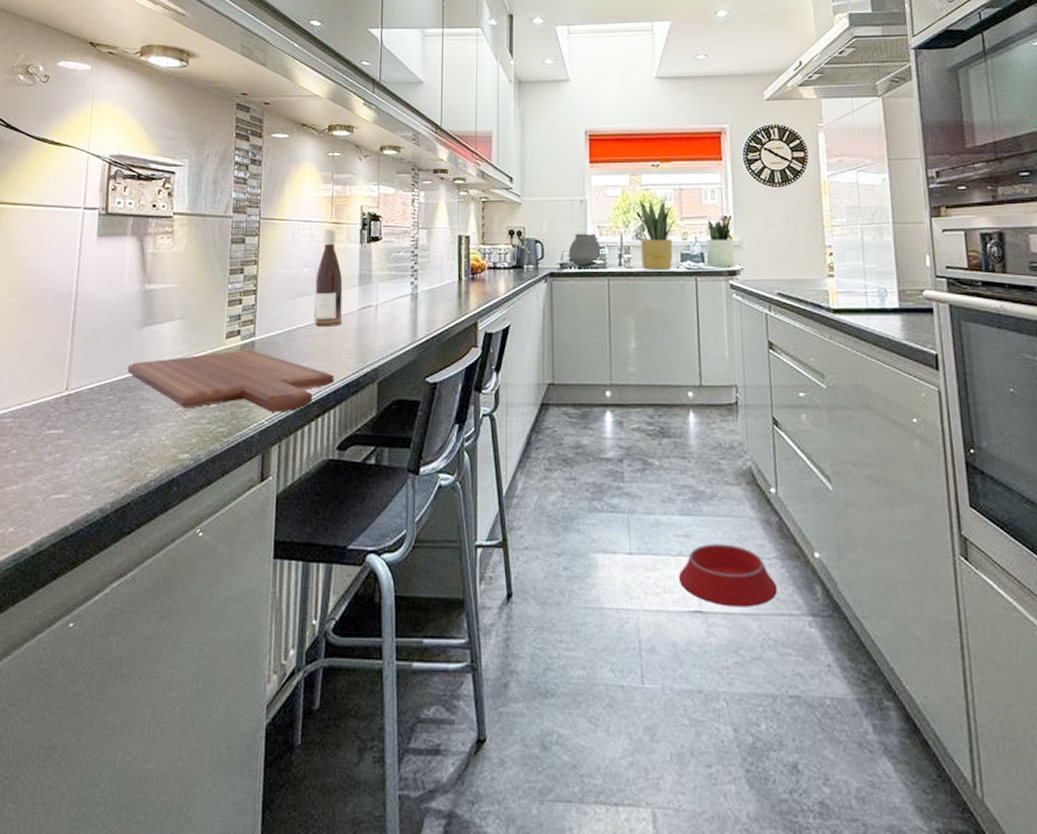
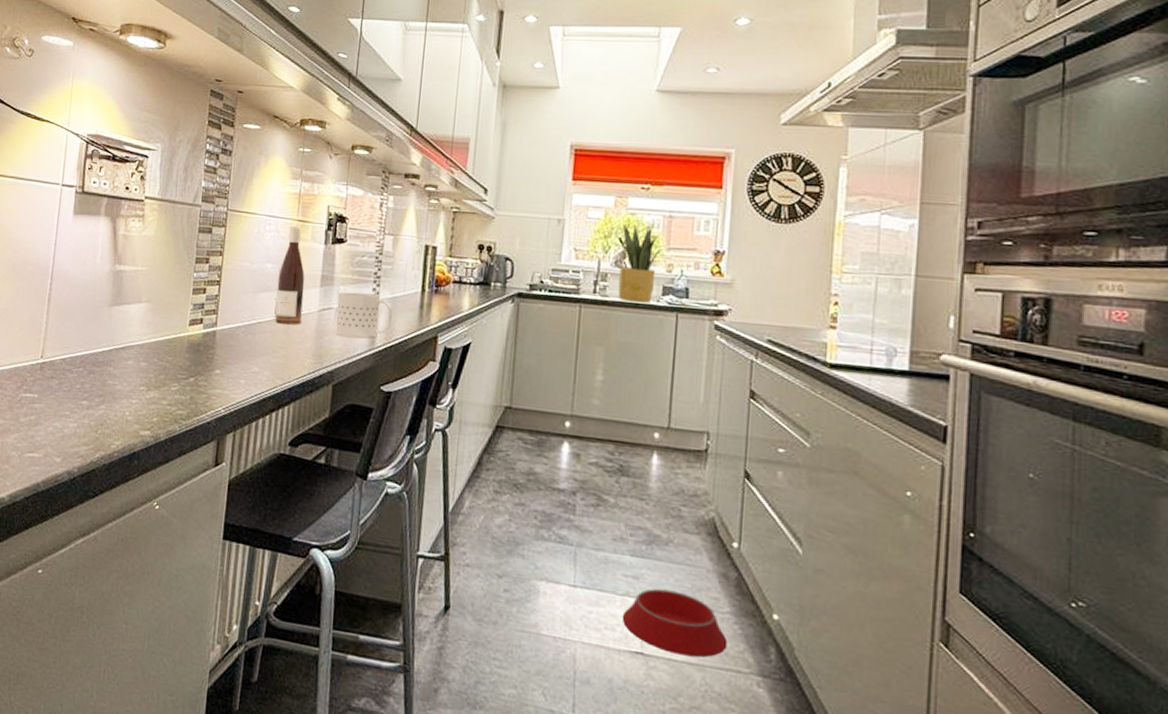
cutting board: present [128,350,334,412] -> none [97,338,290,403]
mug: none [376,288,433,334] -> present [335,291,393,339]
ceramic pot: present [568,233,603,268] -> none [539,254,577,292]
planter: present [705,219,737,268] -> none [688,253,726,308]

